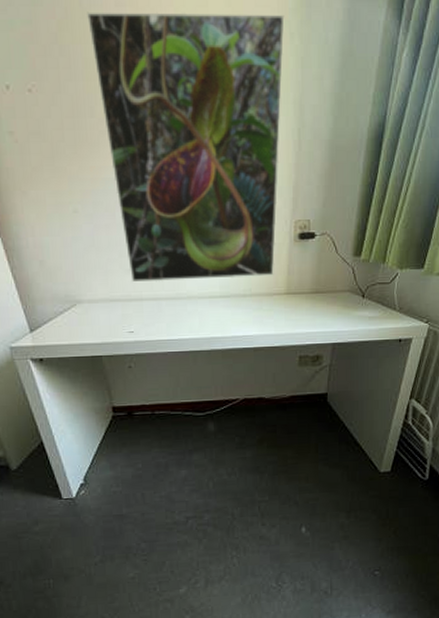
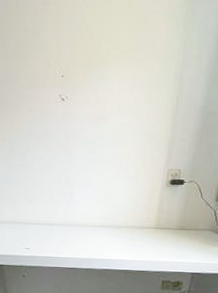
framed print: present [87,12,285,282] -> none [21,8,173,213]

